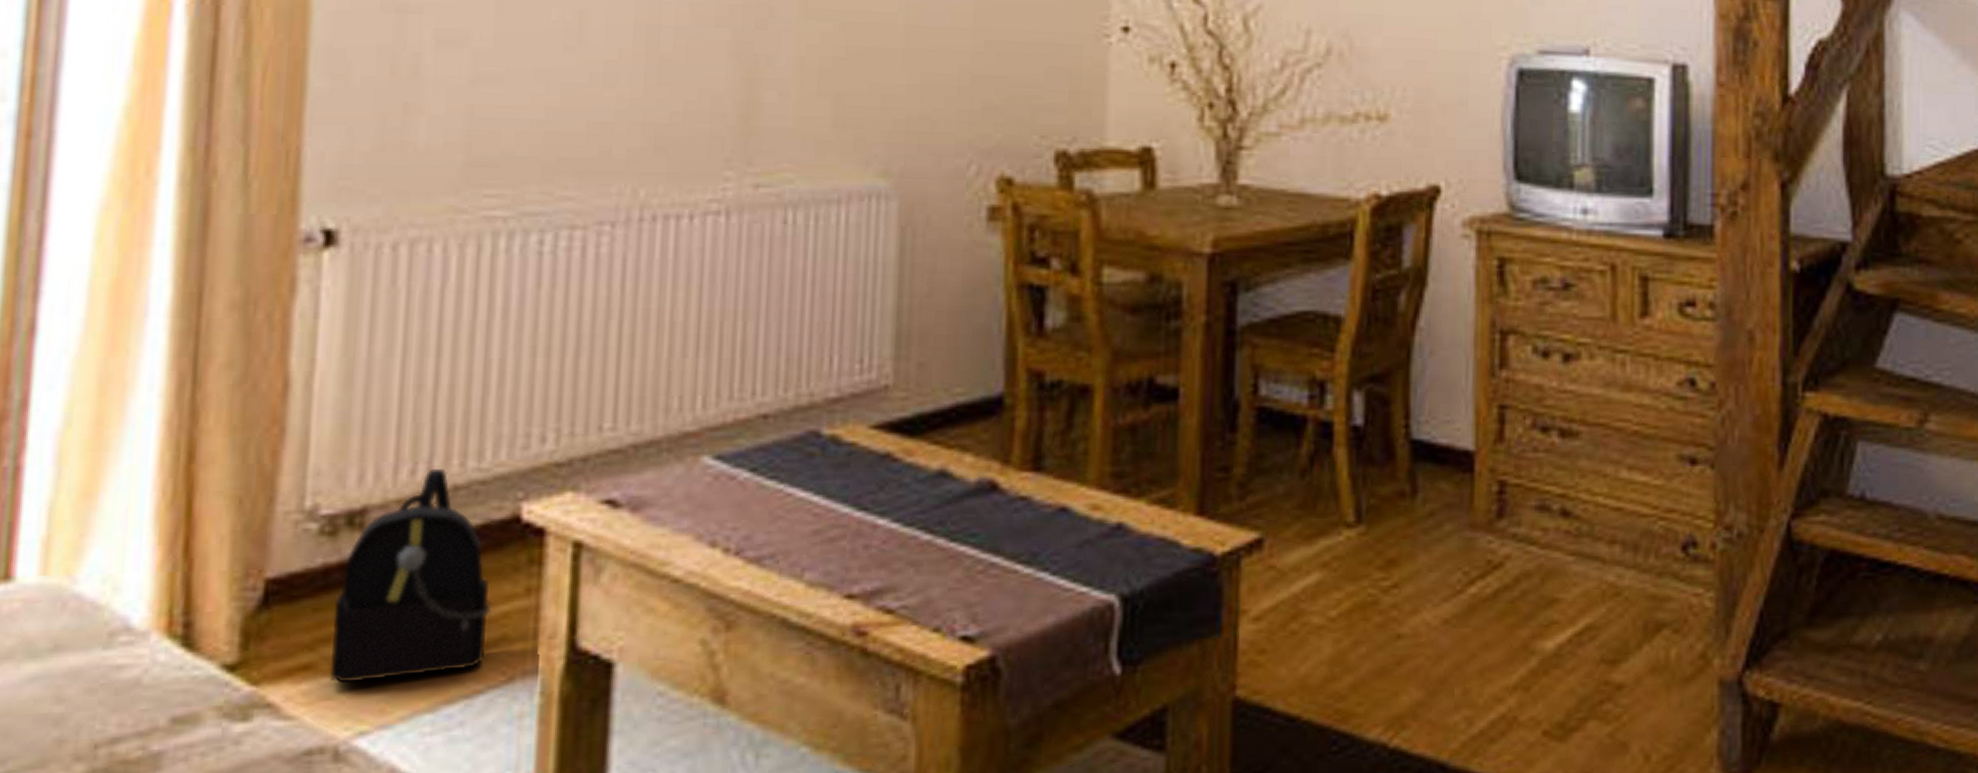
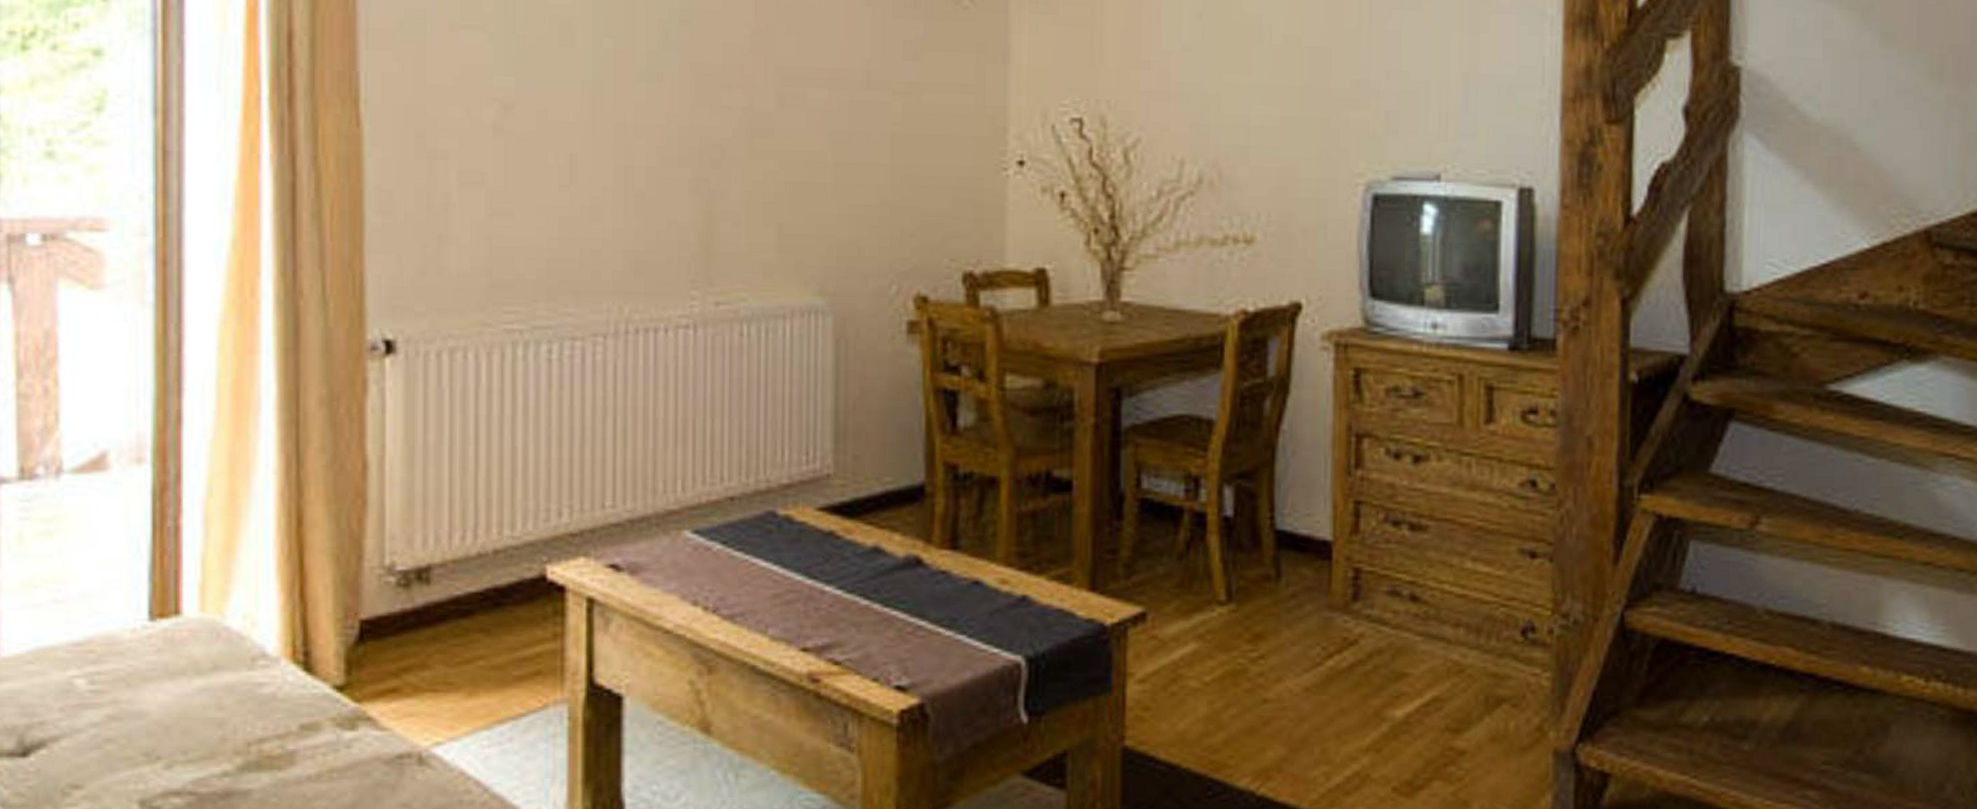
backpack: present [329,469,492,684] -> none [411,536,528,704]

